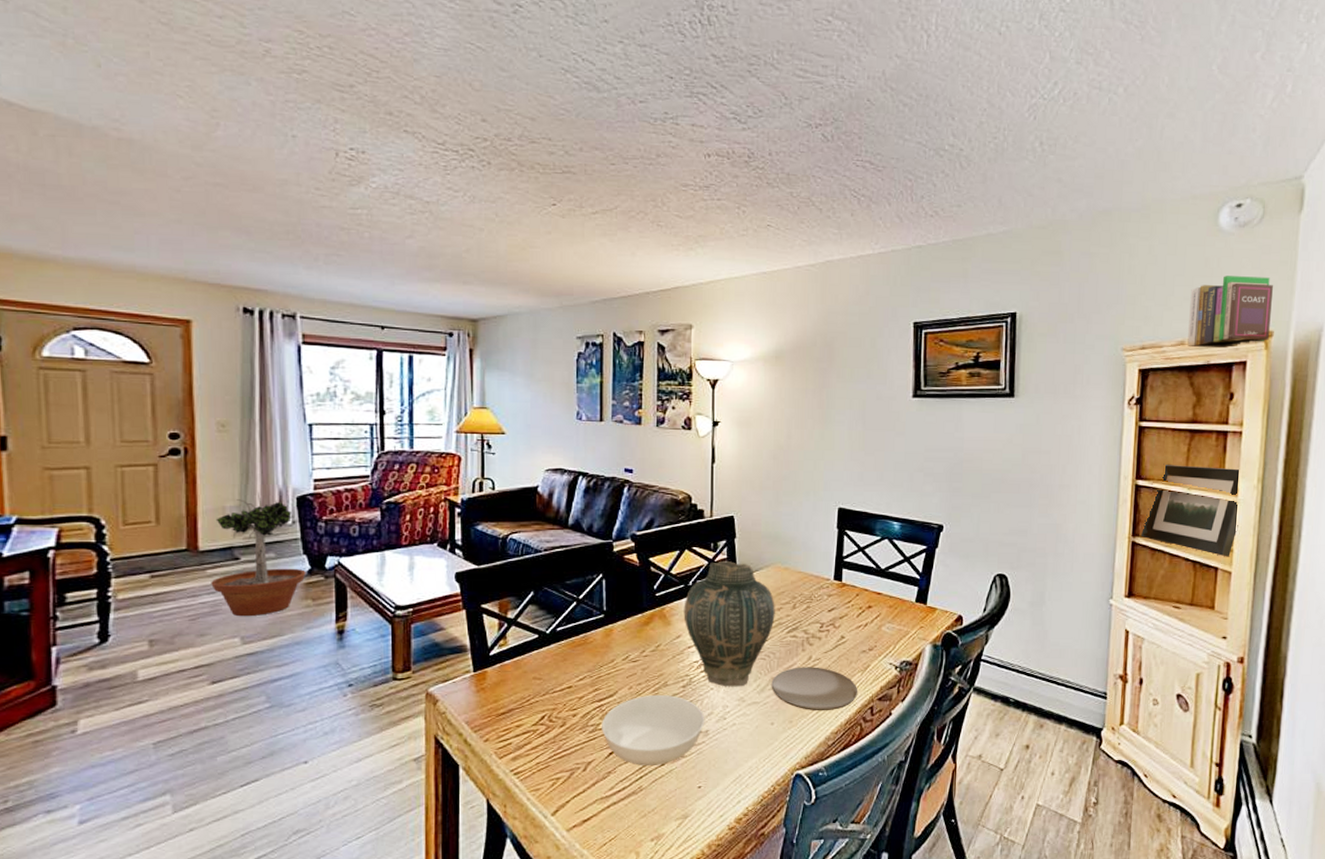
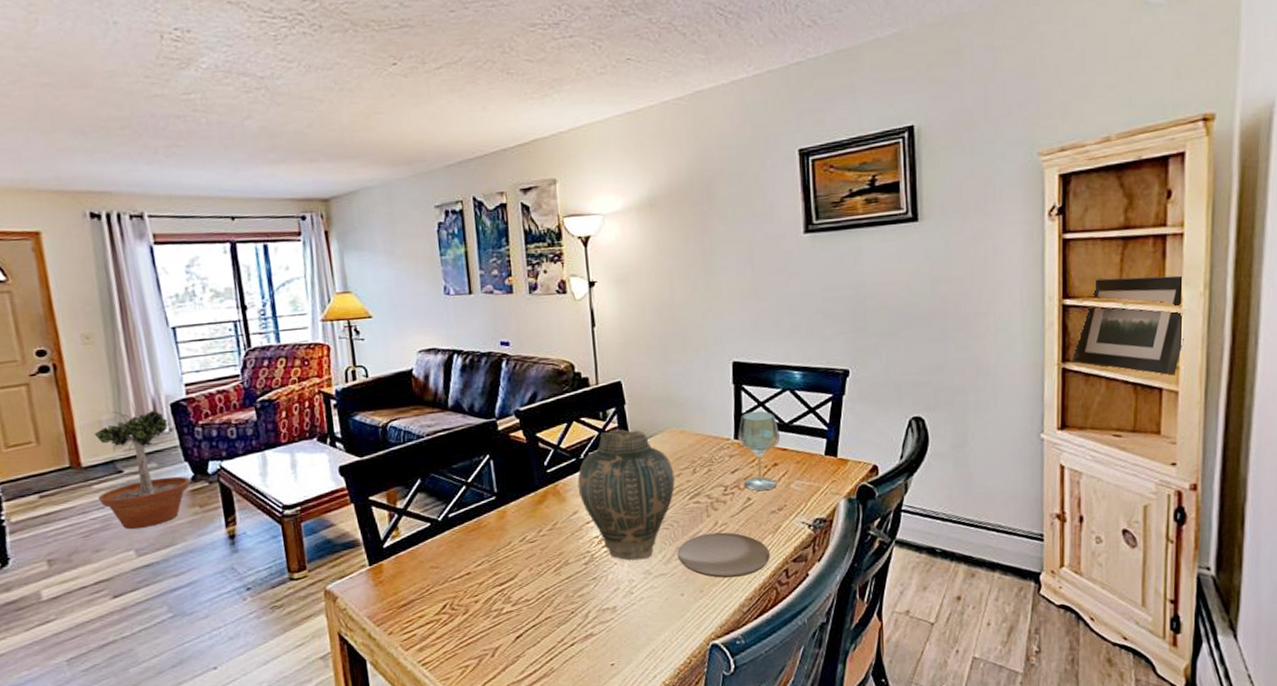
bowl: present [602,695,705,767] -> none [505,573,612,648]
wine glass: none [837,556,876,631] -> present [738,411,780,491]
books: present [1187,276,1273,349] -> none [1114,51,1213,143]

